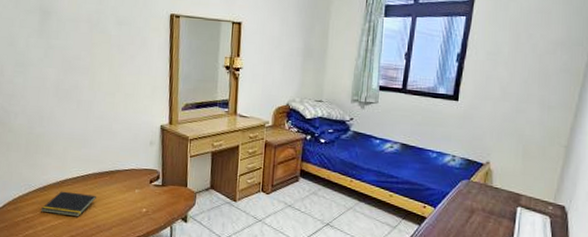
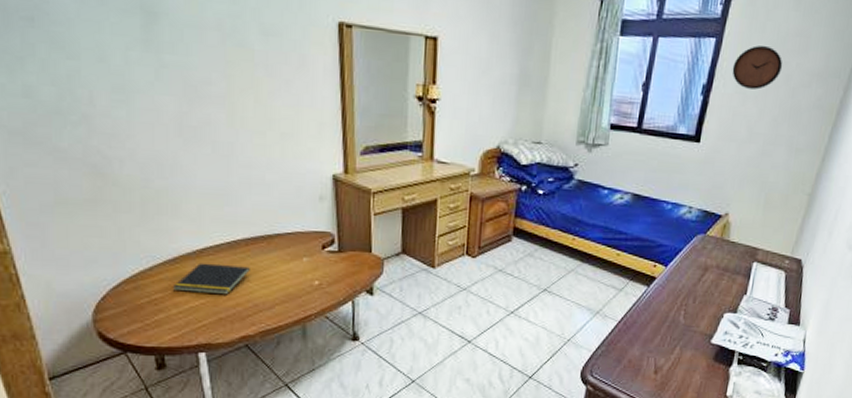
clock: none [482,20,528,57] -> present [732,45,783,90]

